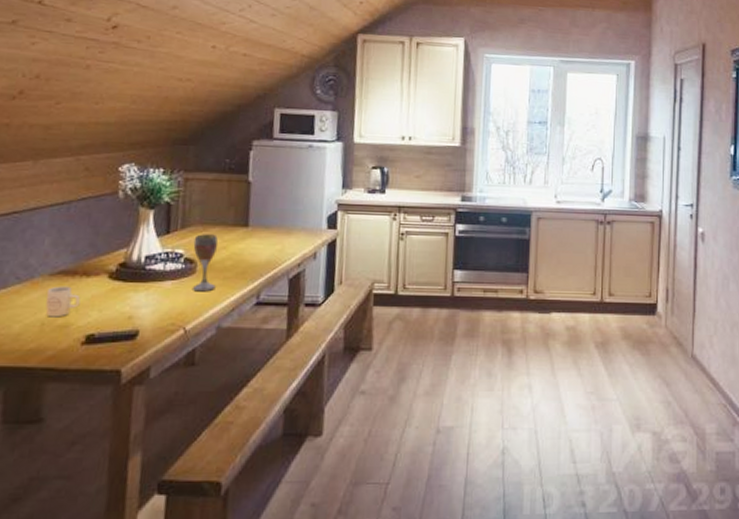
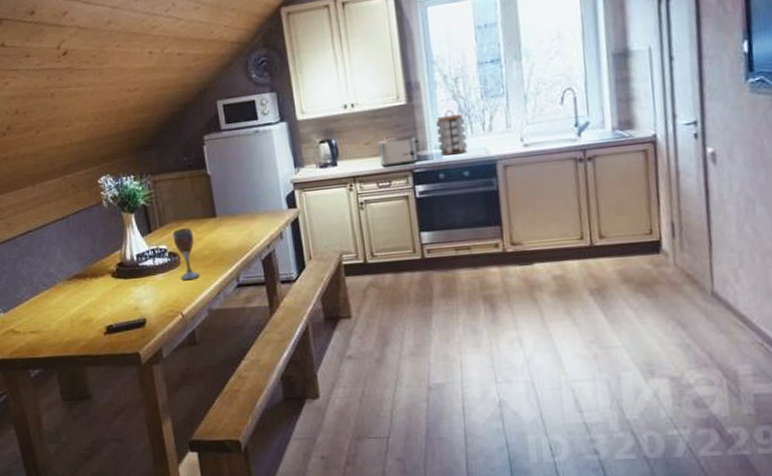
mug: present [45,286,81,318] -> none [68,287,96,315]
toaster: none [428,175,467,203] -> present [378,136,420,168]
spice rack: none [483,159,510,201] -> present [436,110,468,156]

